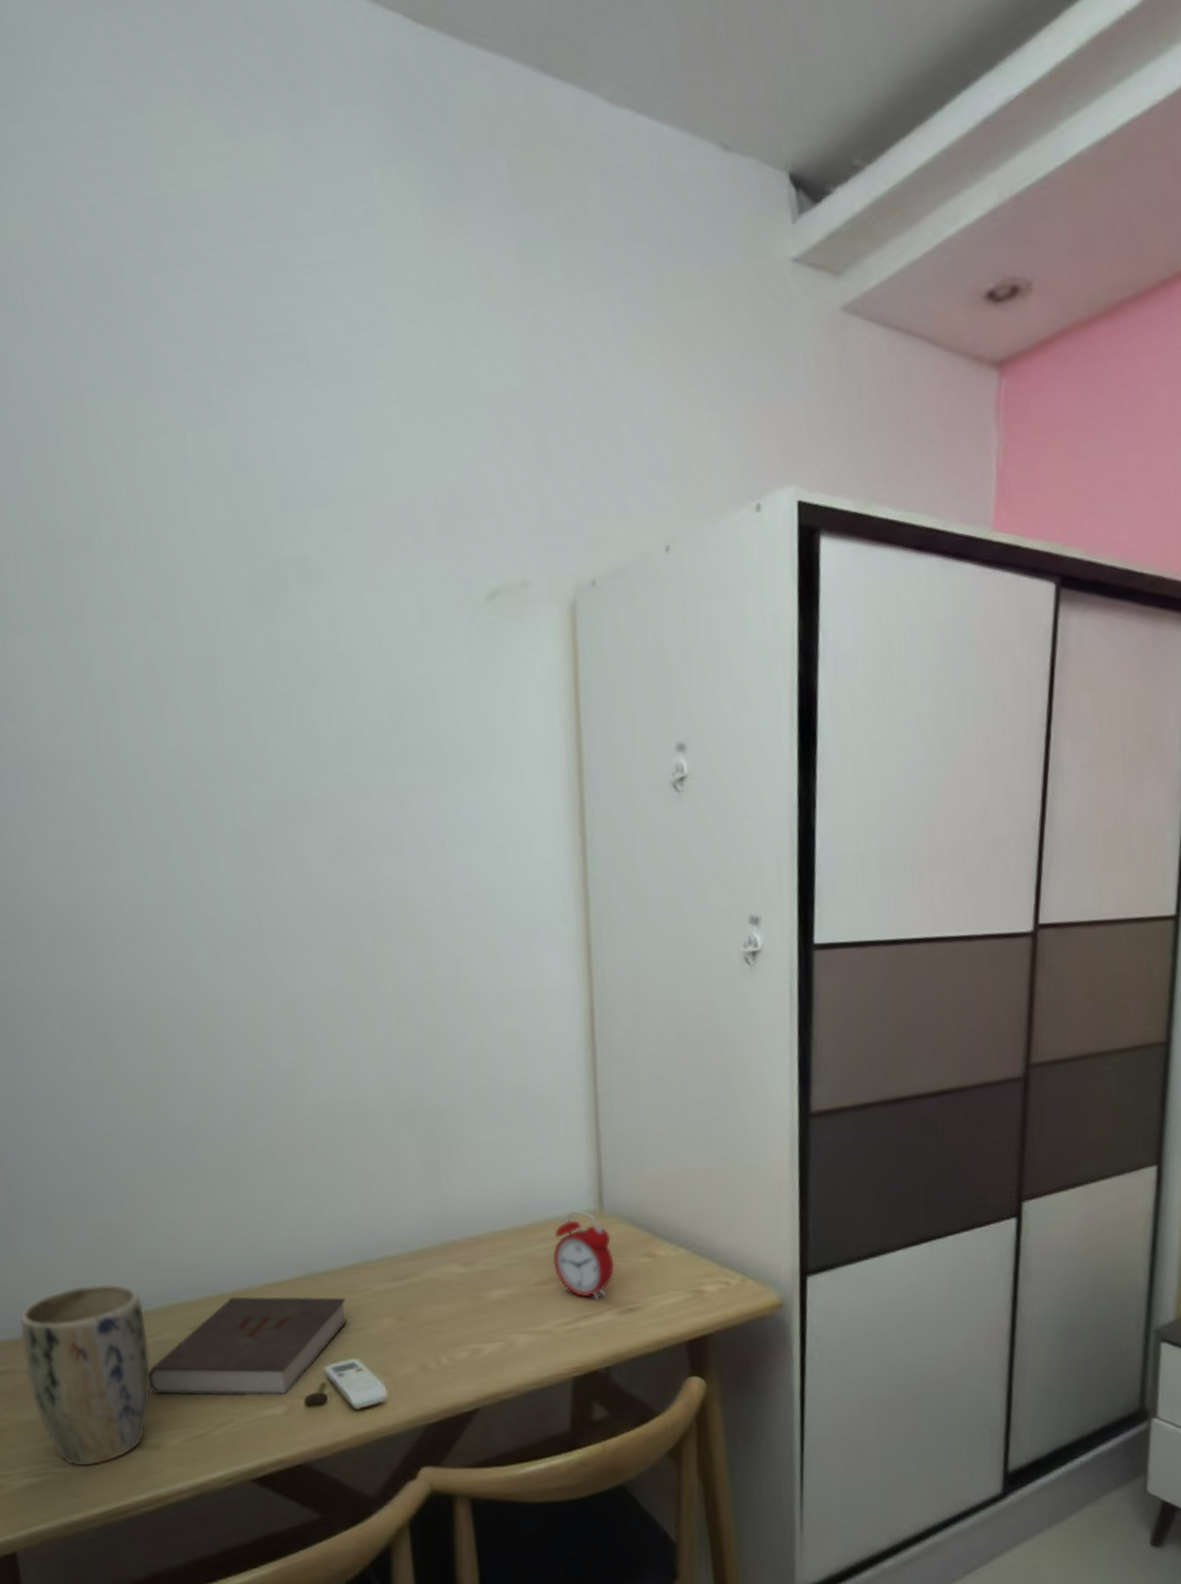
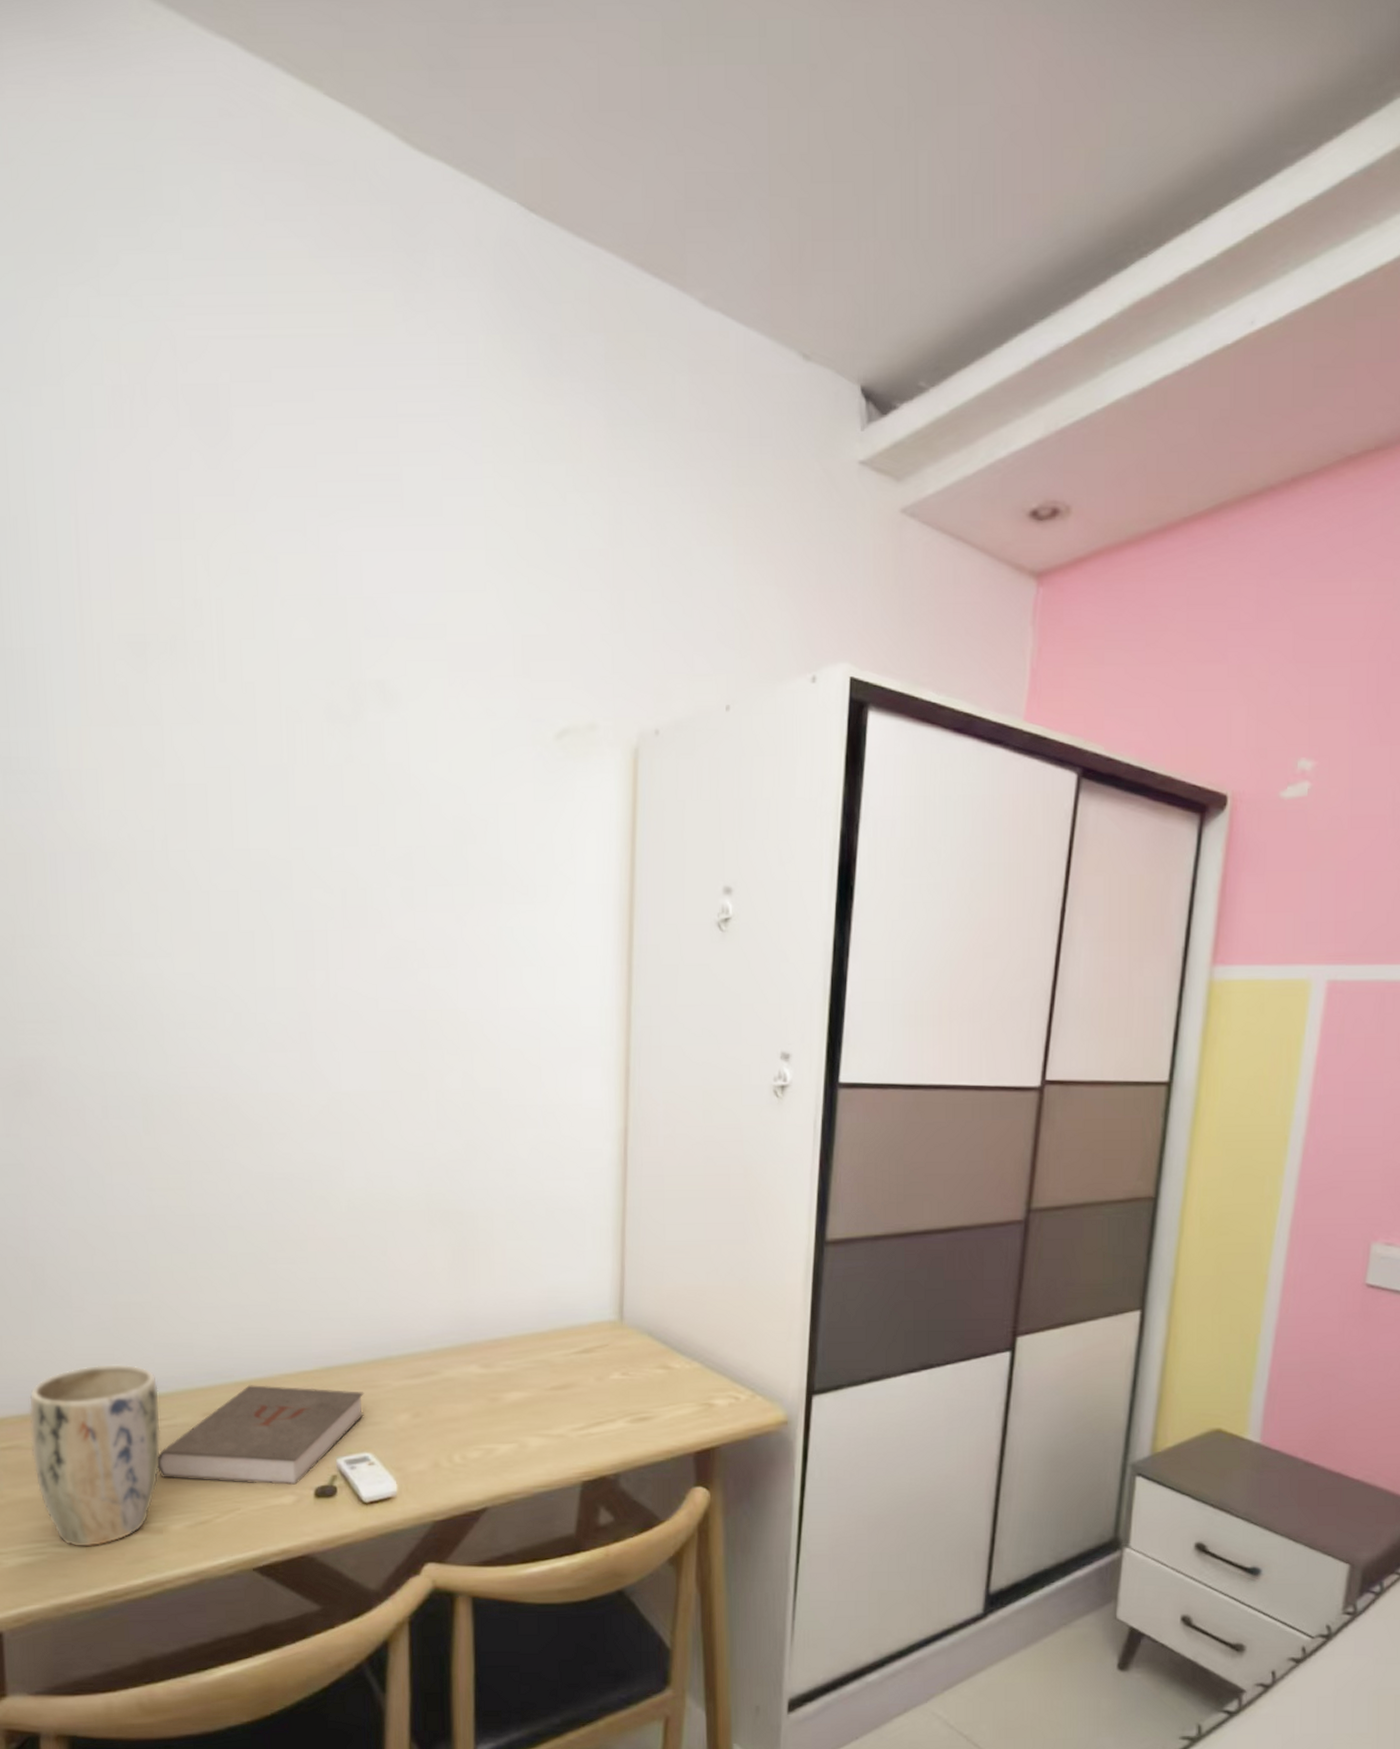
alarm clock: present [553,1209,615,1300] -> none [571,1318,630,1408]

